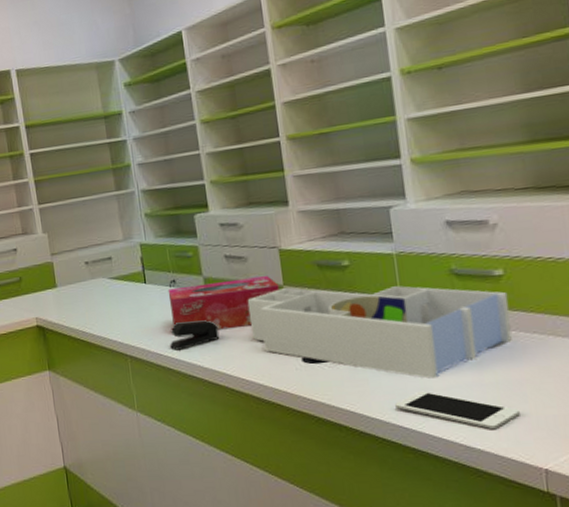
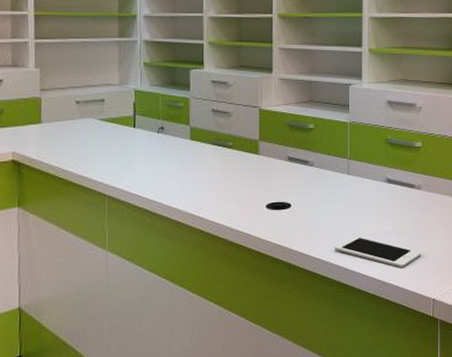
tissue box: present [167,276,279,330] -> none [155,131,255,176]
stapler: present [170,320,220,350] -> none [150,166,198,193]
desk organizer: present [247,285,512,379] -> none [226,143,423,226]

